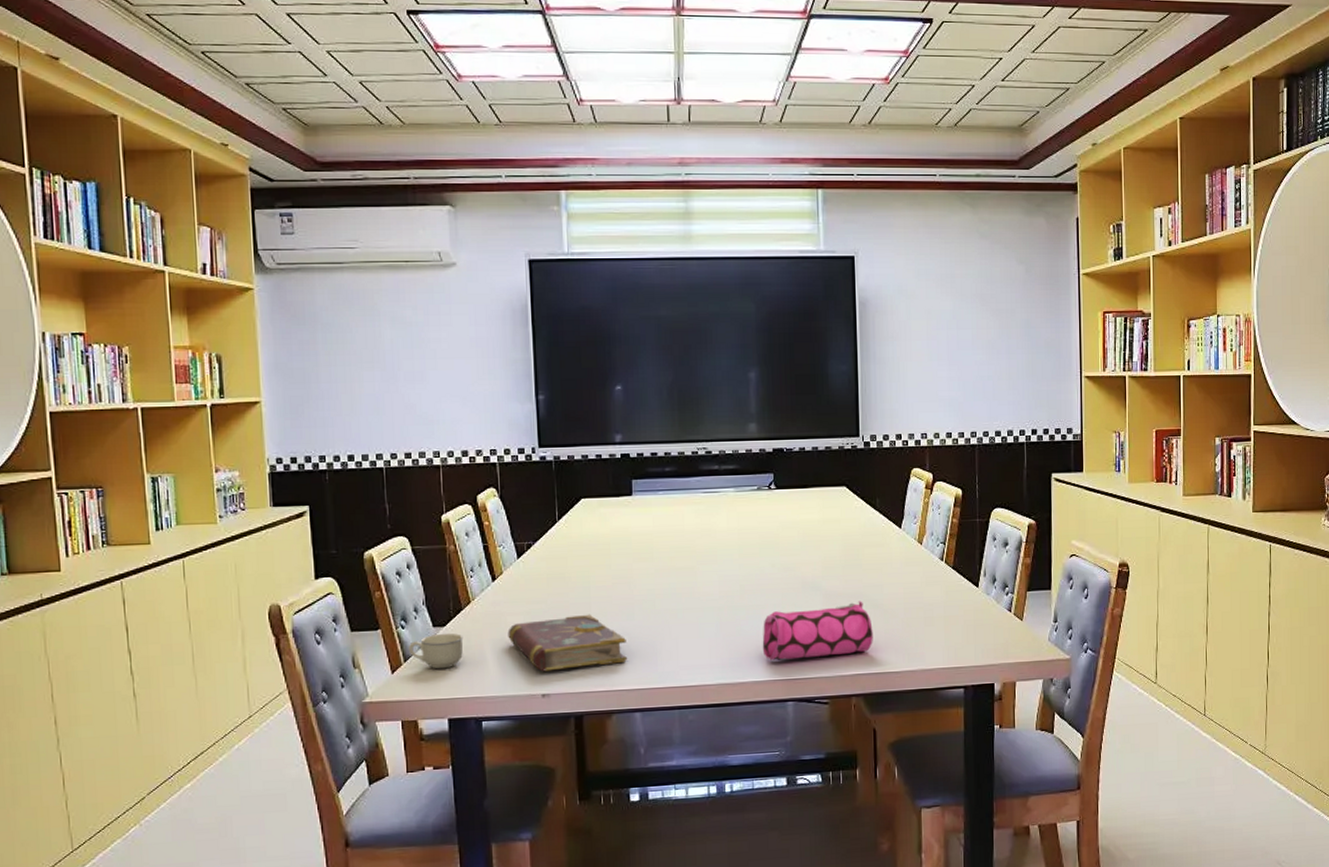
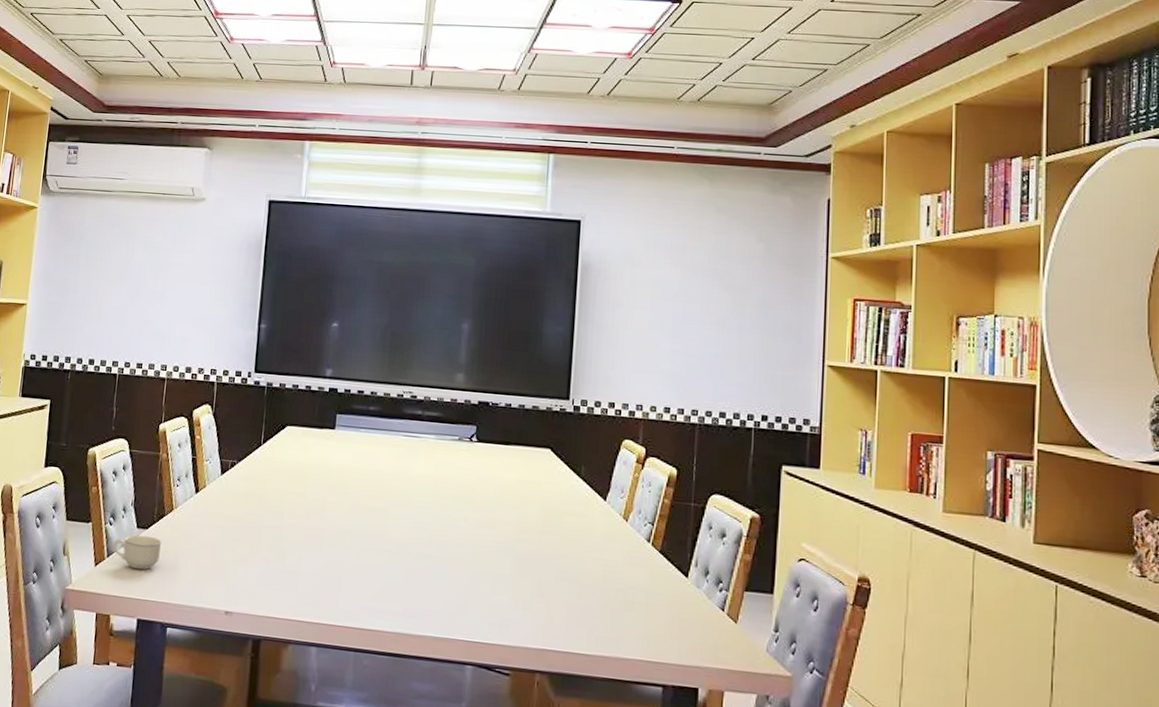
book: present [507,614,627,672] -> none [202,537,312,594]
pencil case: present [762,601,873,661] -> none [446,567,566,627]

